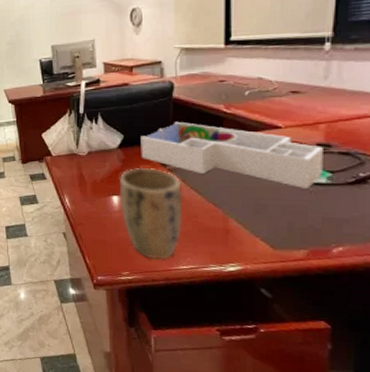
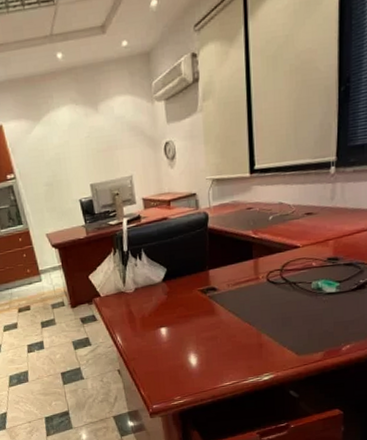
plant pot: present [118,167,183,260] -> none [165,296,224,381]
desk organizer: present [140,121,323,188] -> none [182,250,333,299]

